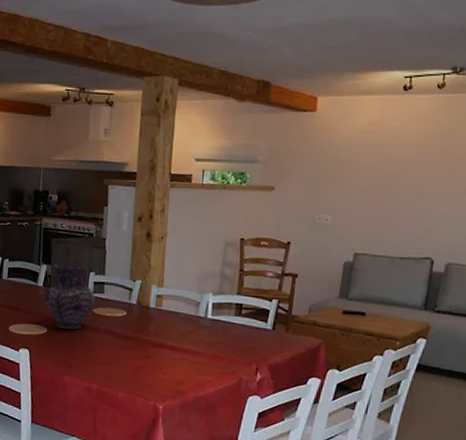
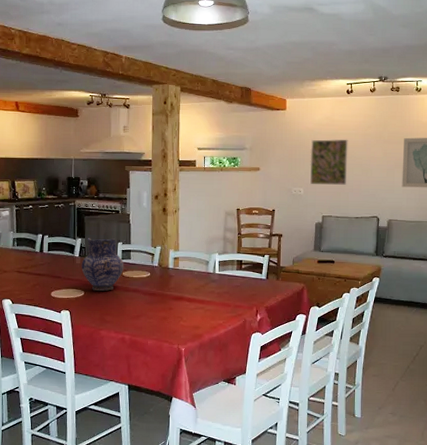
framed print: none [341,152,400,214] -> present [310,139,348,185]

